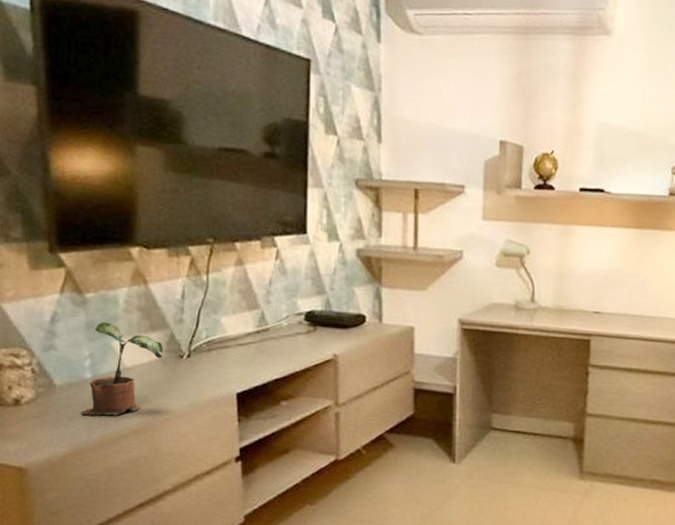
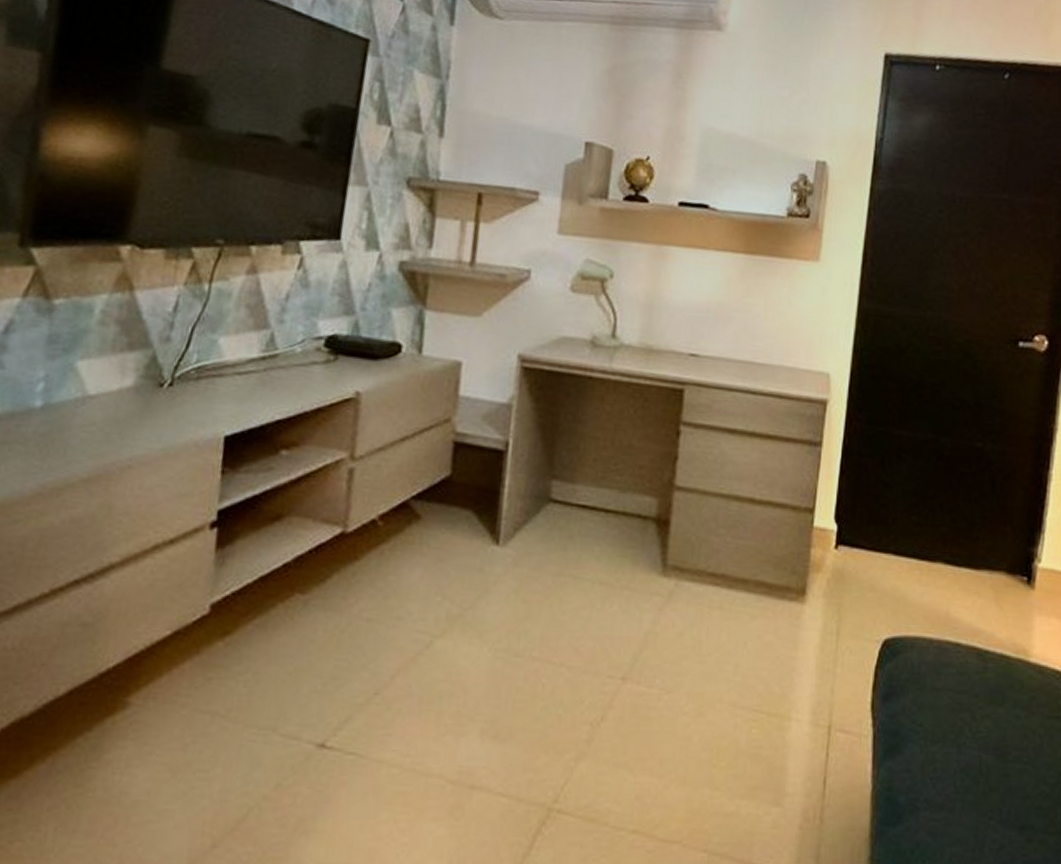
potted plant: present [80,322,164,416] -> none [18,336,141,458]

